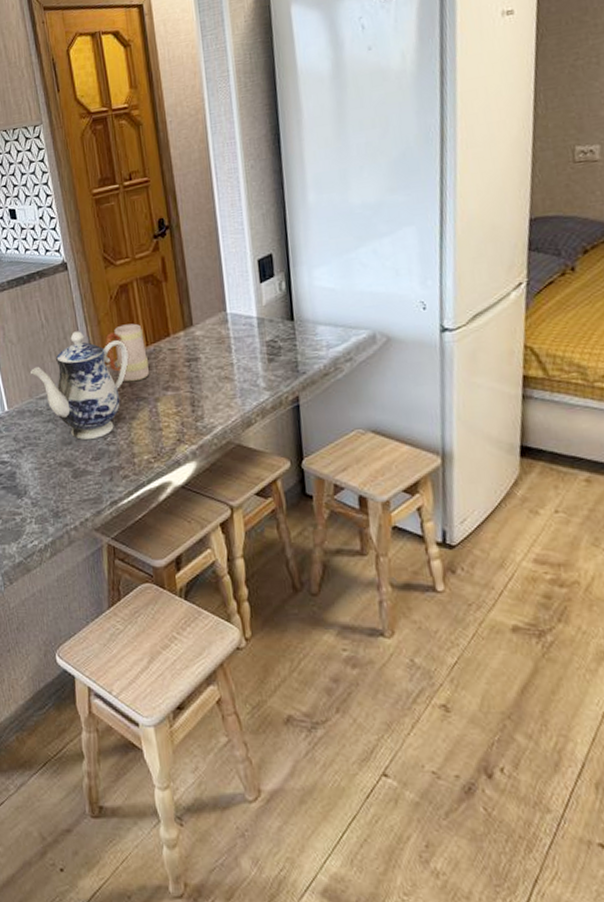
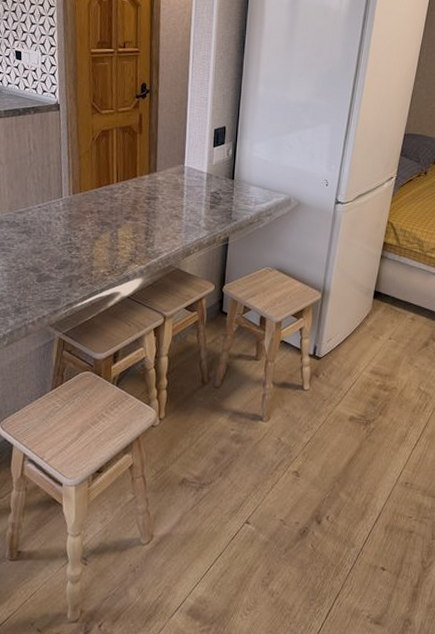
teapot: present [31,331,129,440] -> none [14,162,101,251]
mug: present [105,323,150,382] -> none [82,162,117,210]

